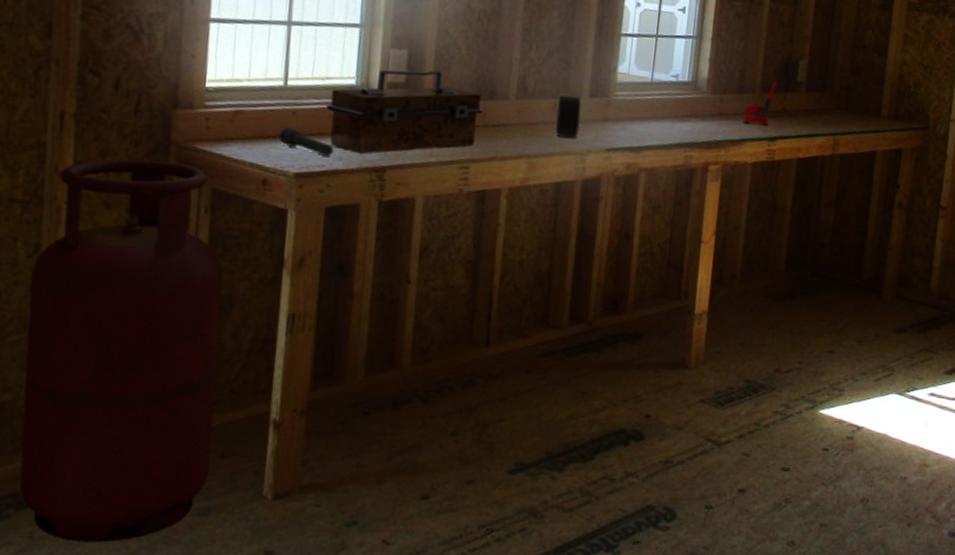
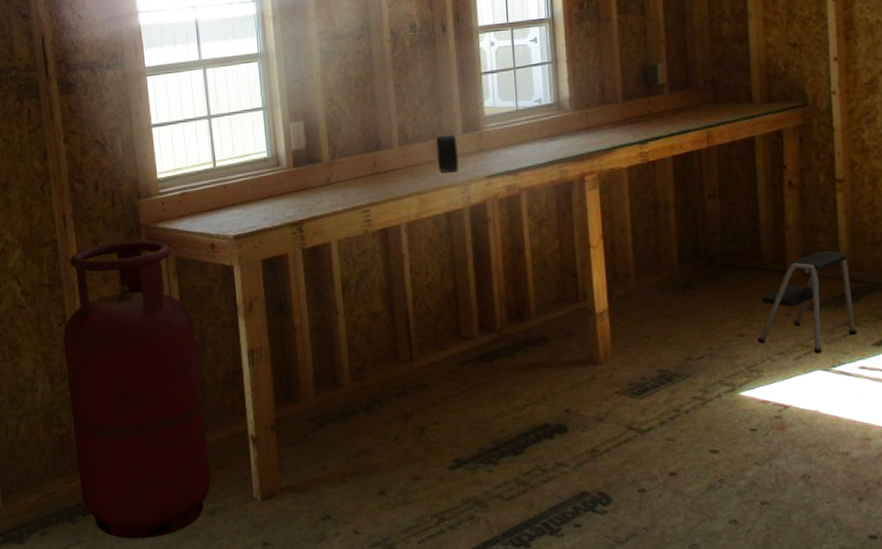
flashlight: present [279,127,334,156] -> none [217,200,260,219]
toolbox: present [326,69,484,154] -> none [248,133,374,212]
clamp: present [743,80,777,126] -> none [610,87,638,132]
step stool: none [845,274,938,376] -> present [758,250,857,353]

